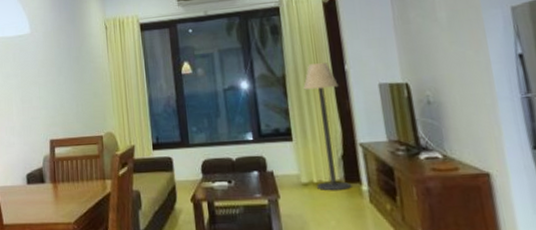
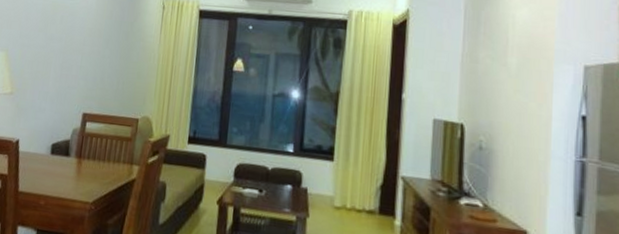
floor lamp: present [303,63,352,191] -> none [348,85,392,222]

